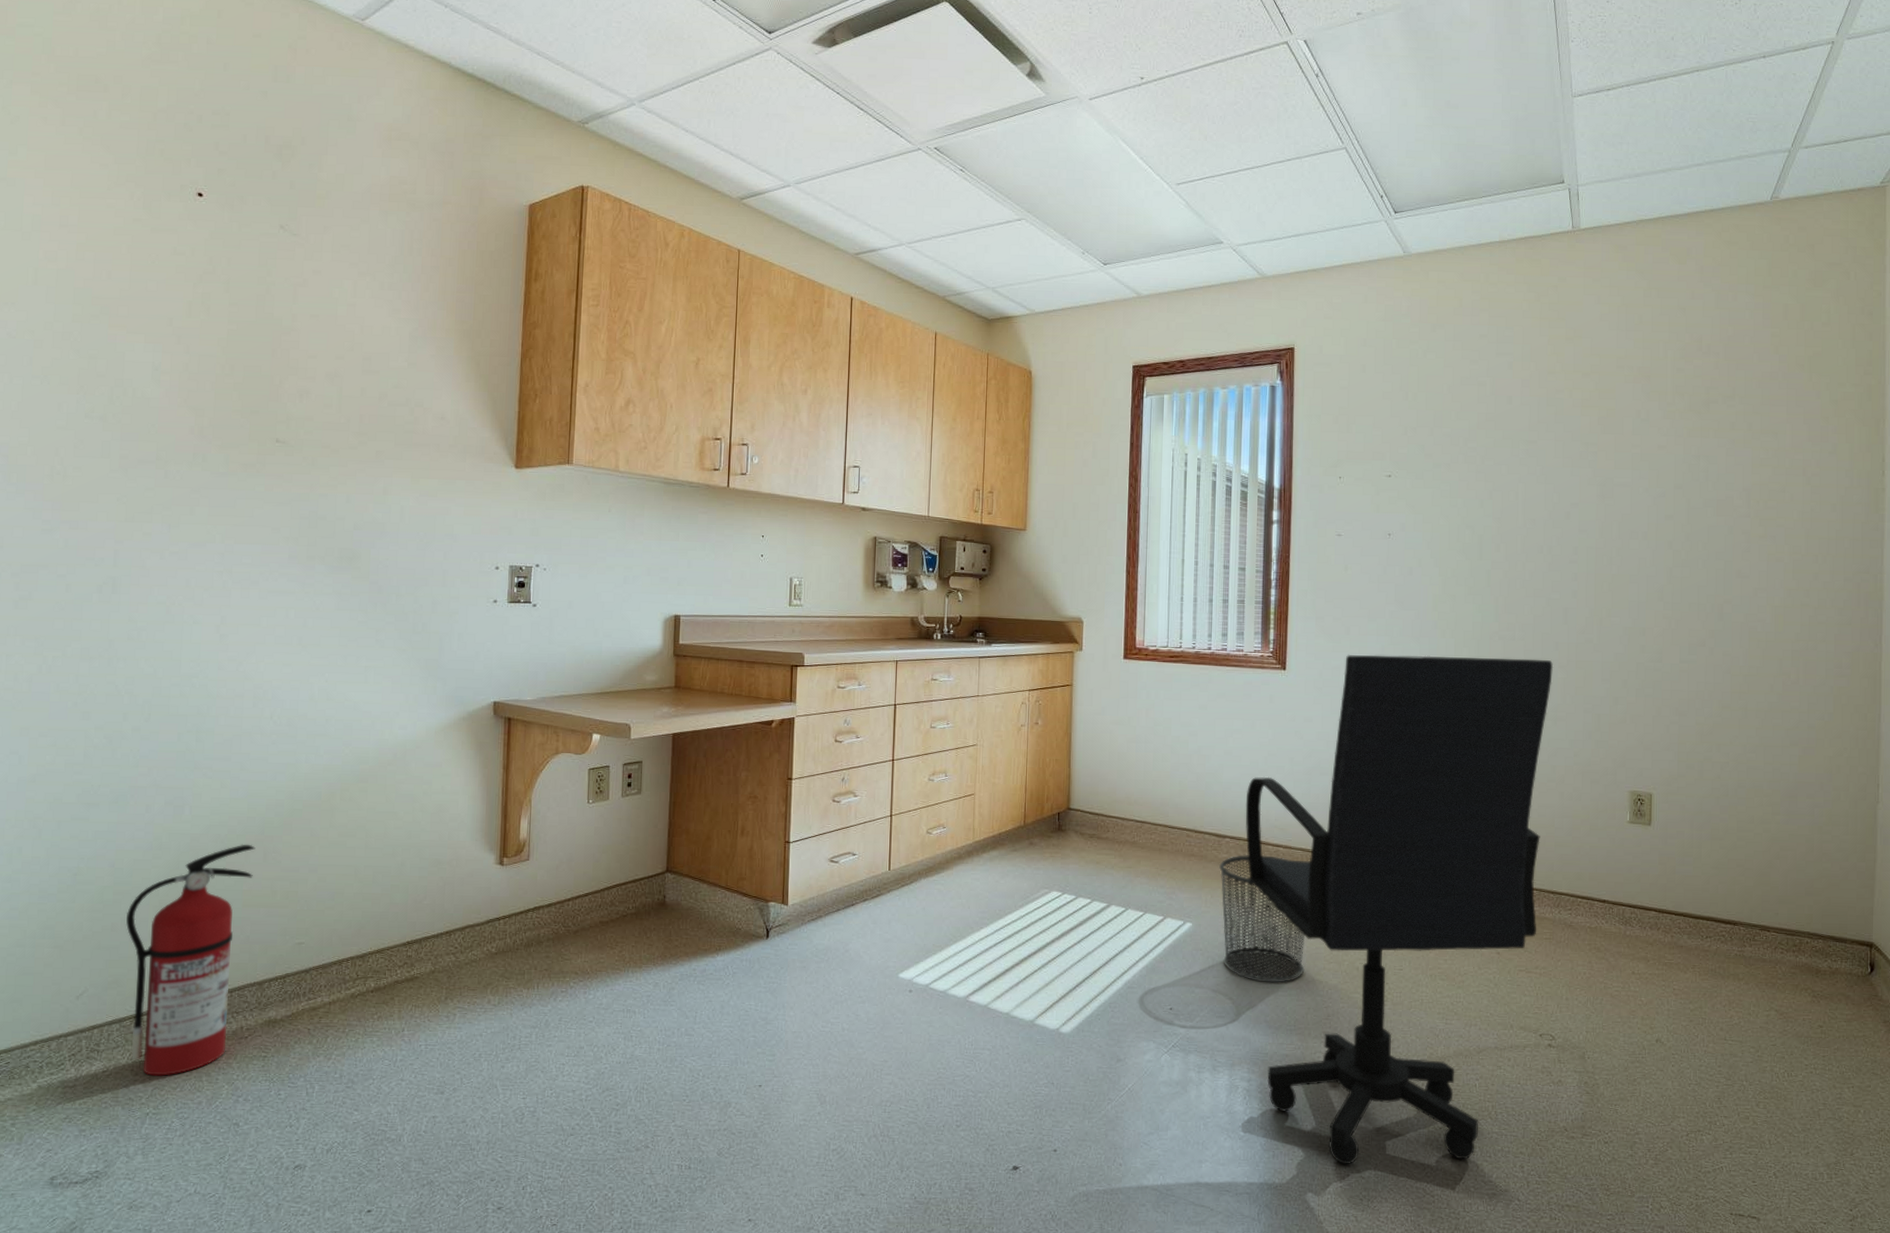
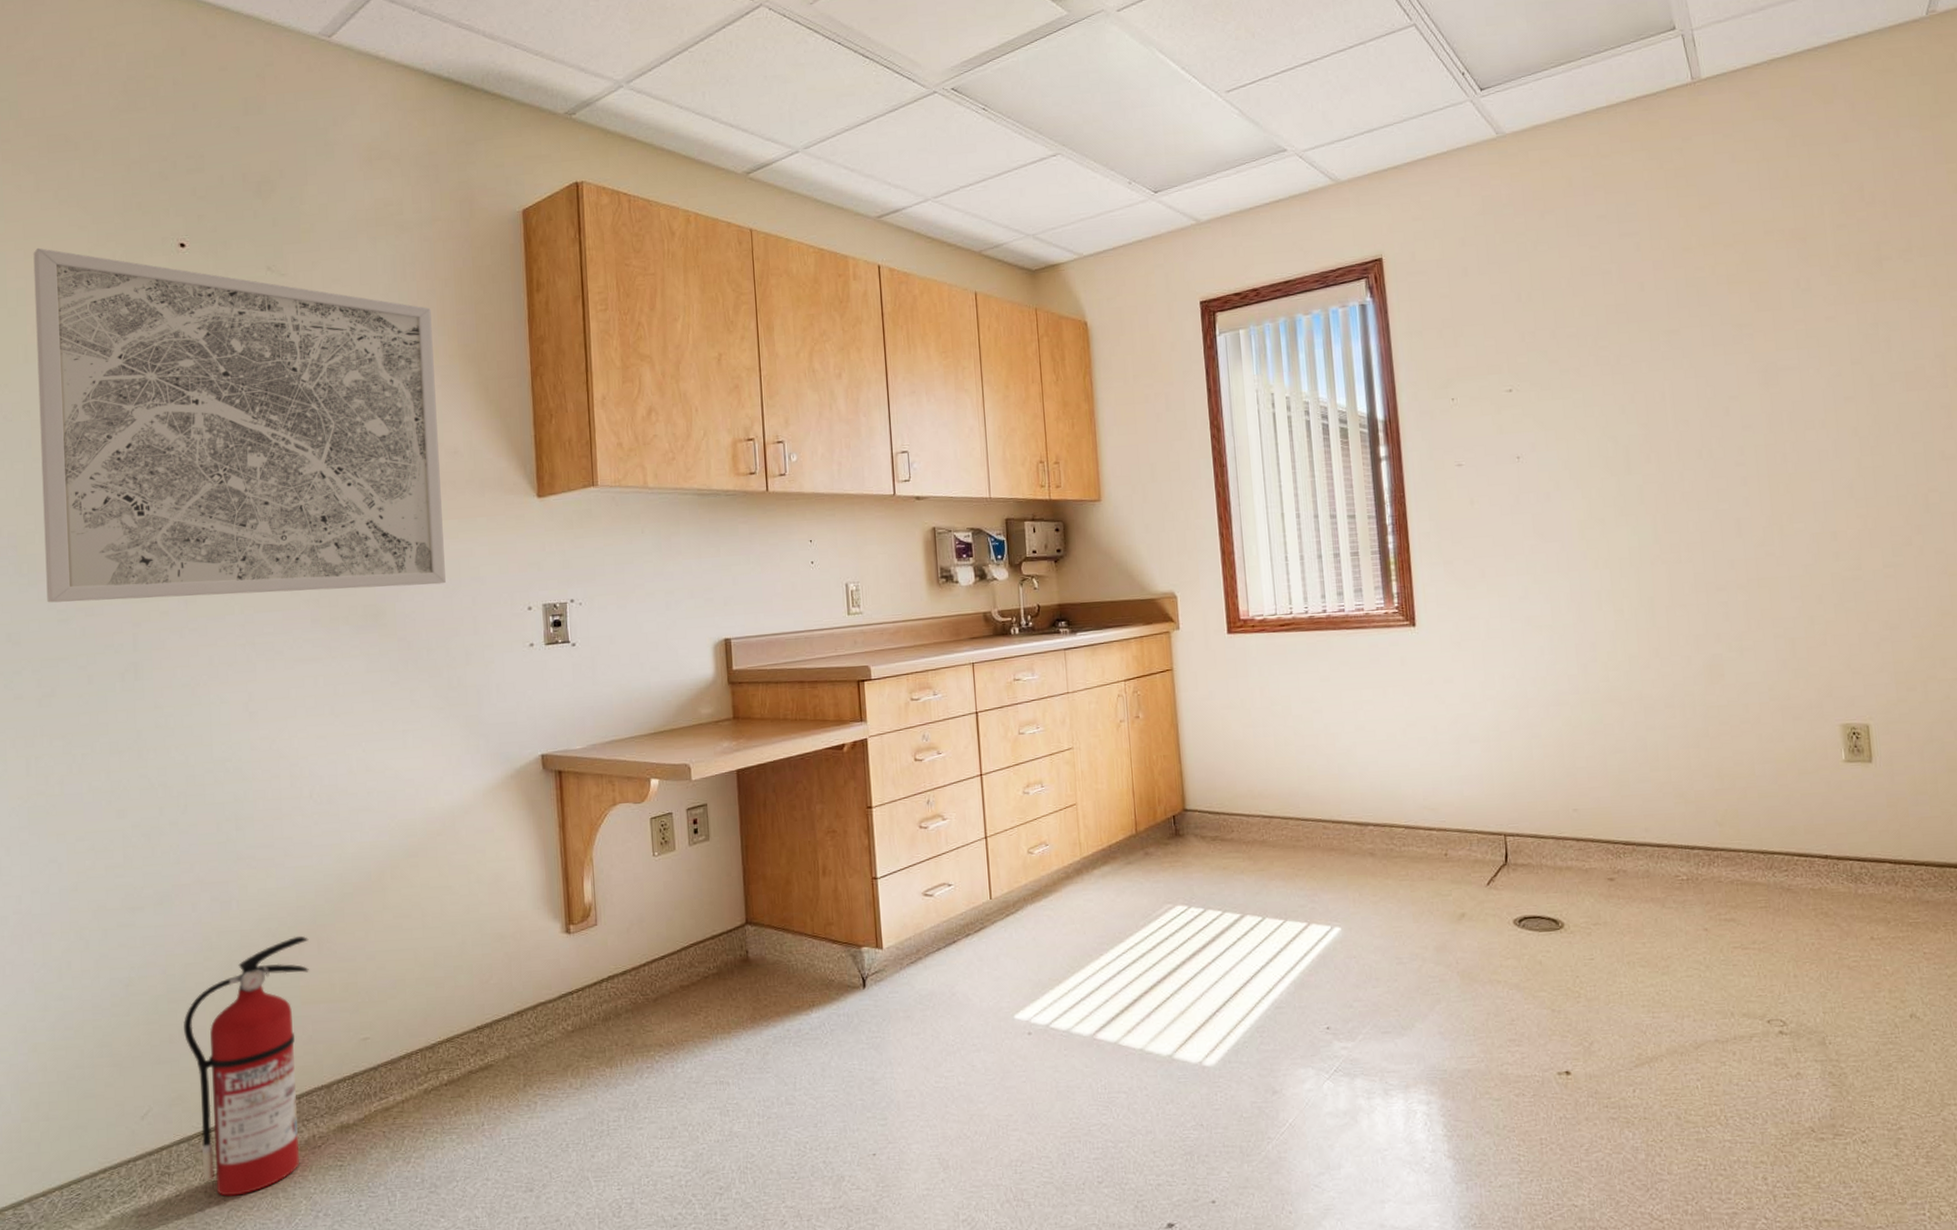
wall art: none [33,178,433,537] -> present [33,247,446,603]
waste bin: present [1219,855,1306,983] -> none [1365,841,1477,989]
office chair: present [1245,654,1554,1165] -> none [1386,581,1750,1193]

